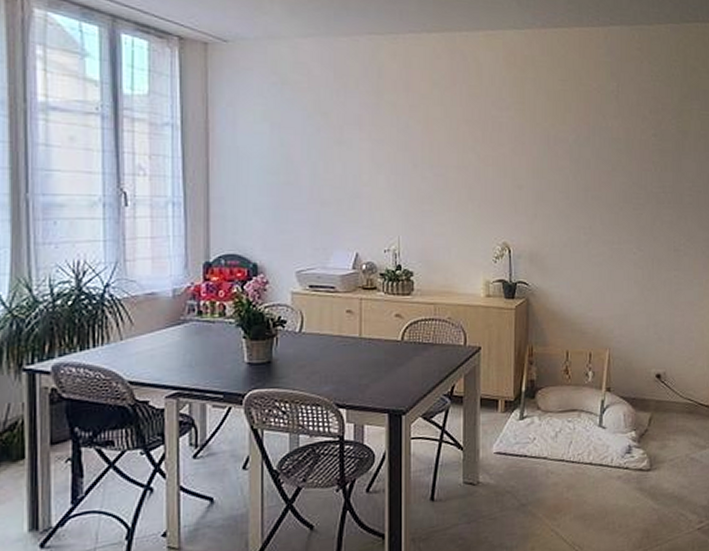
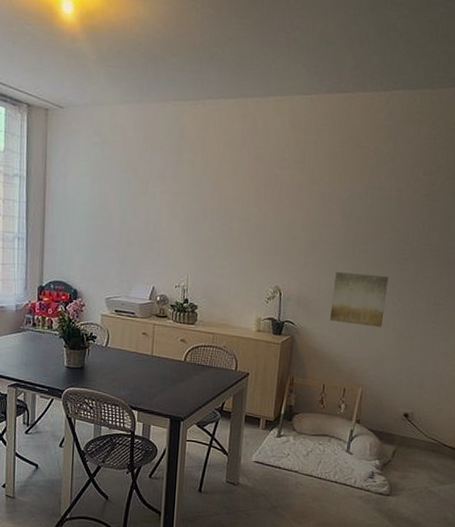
wall art: none [566,222,625,281] -> present [329,272,389,328]

